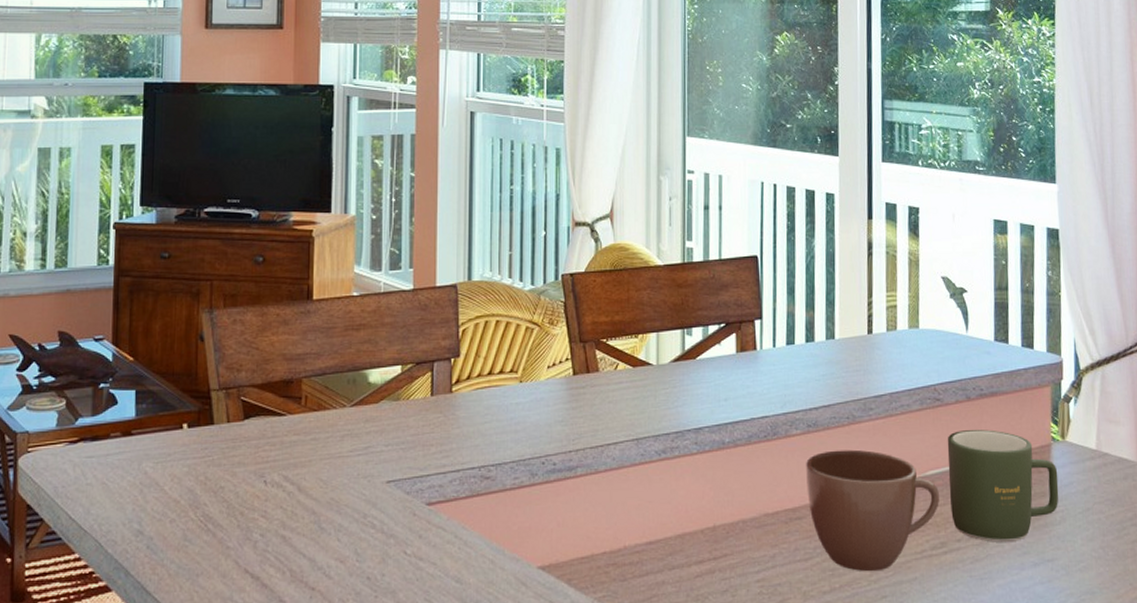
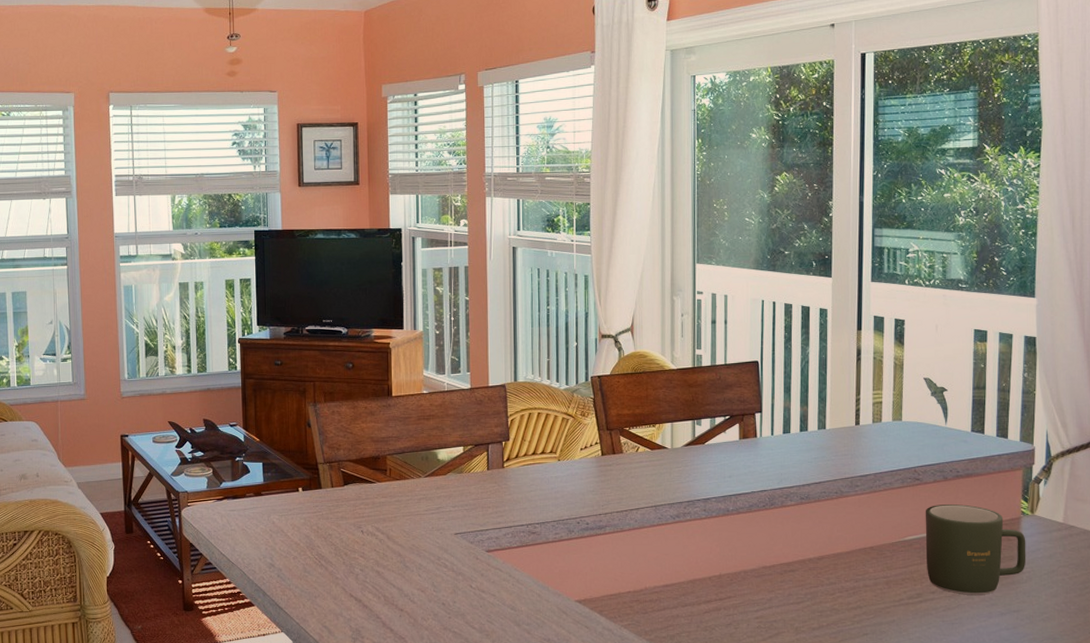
cup: present [806,449,939,572] -> none [799,518,916,614]

